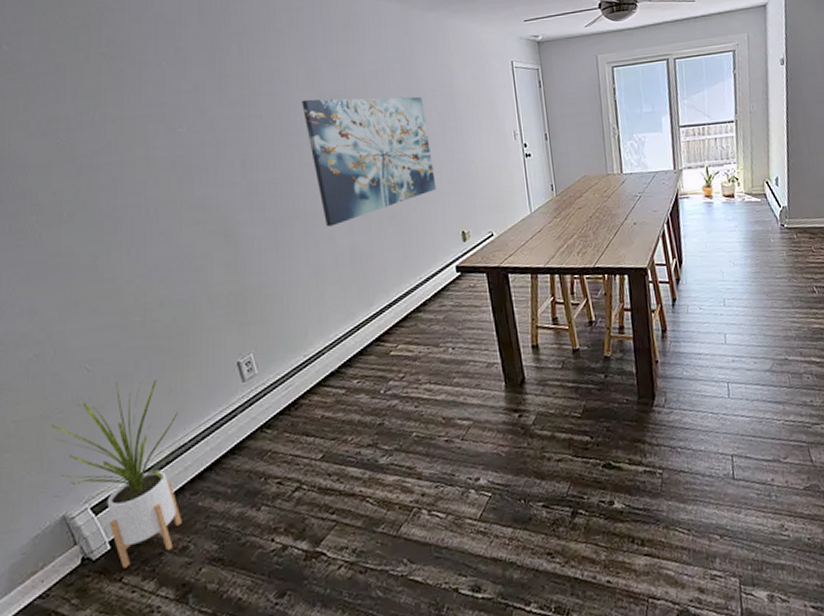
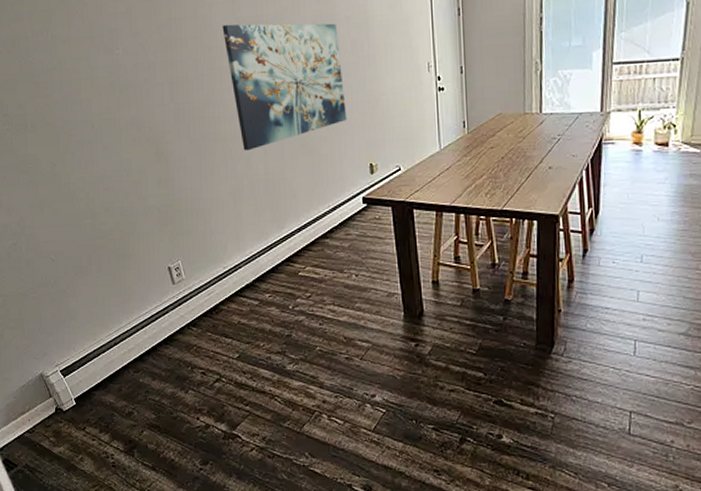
house plant: present [50,380,189,568] -> none [28,272,131,421]

